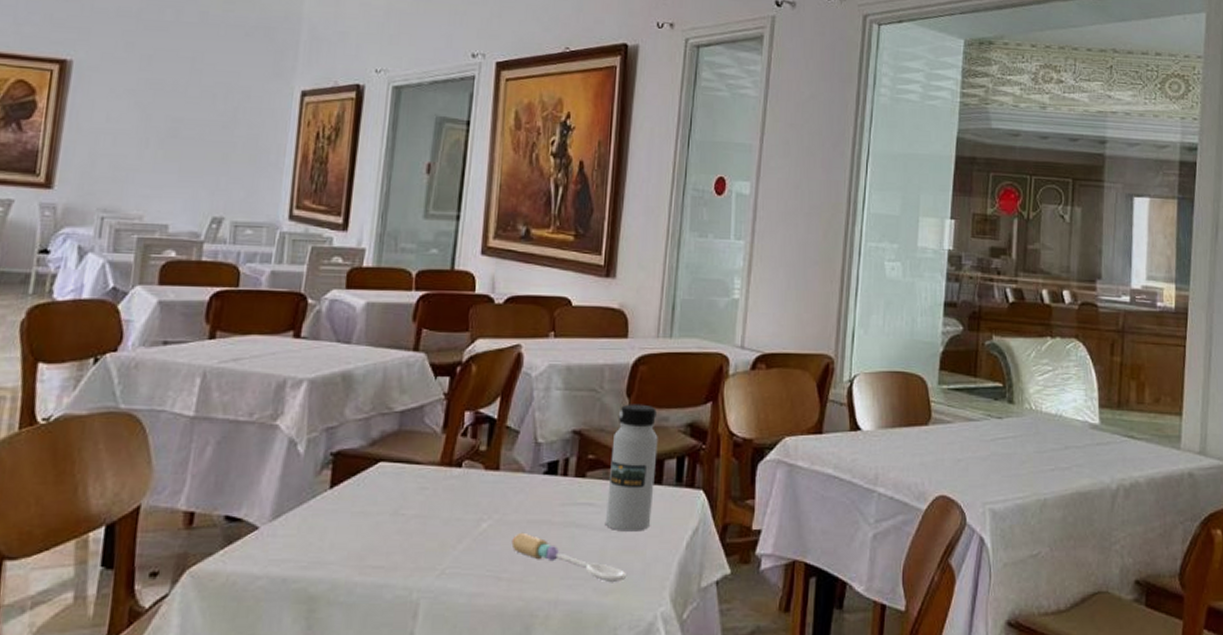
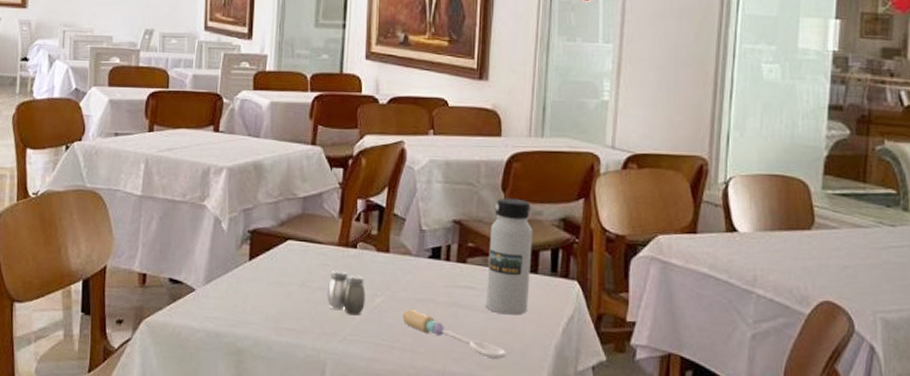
salt and pepper shaker: none [423,493,470,545] -> present [327,269,365,316]

